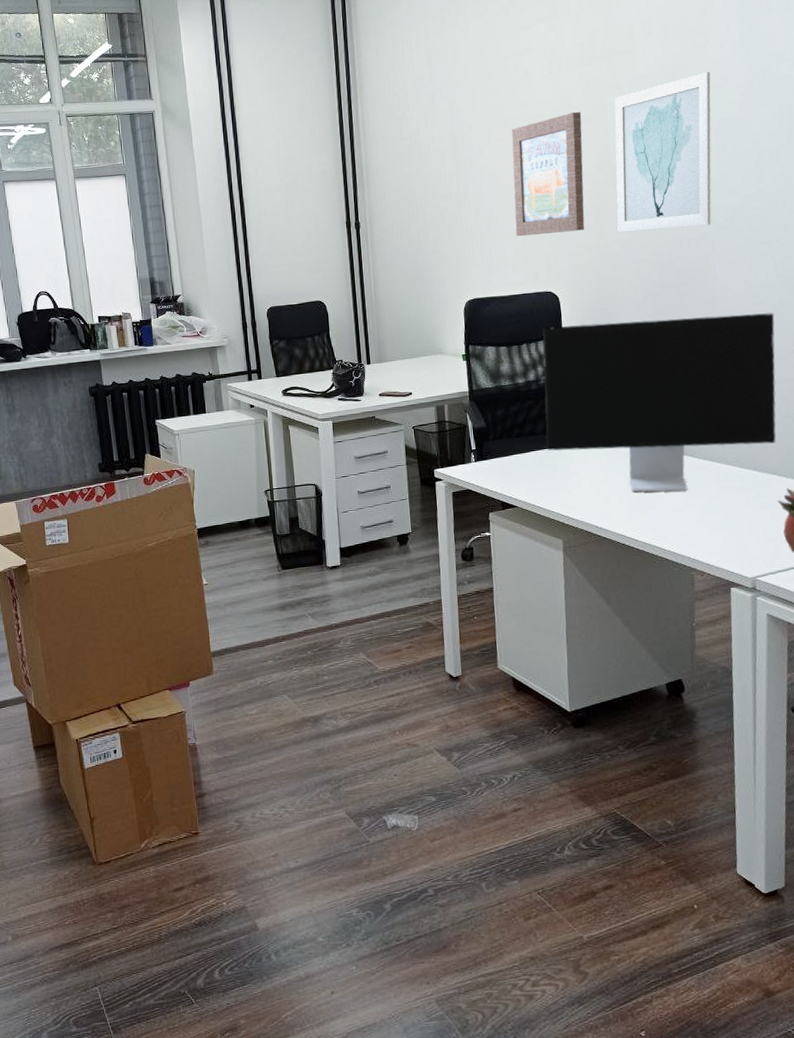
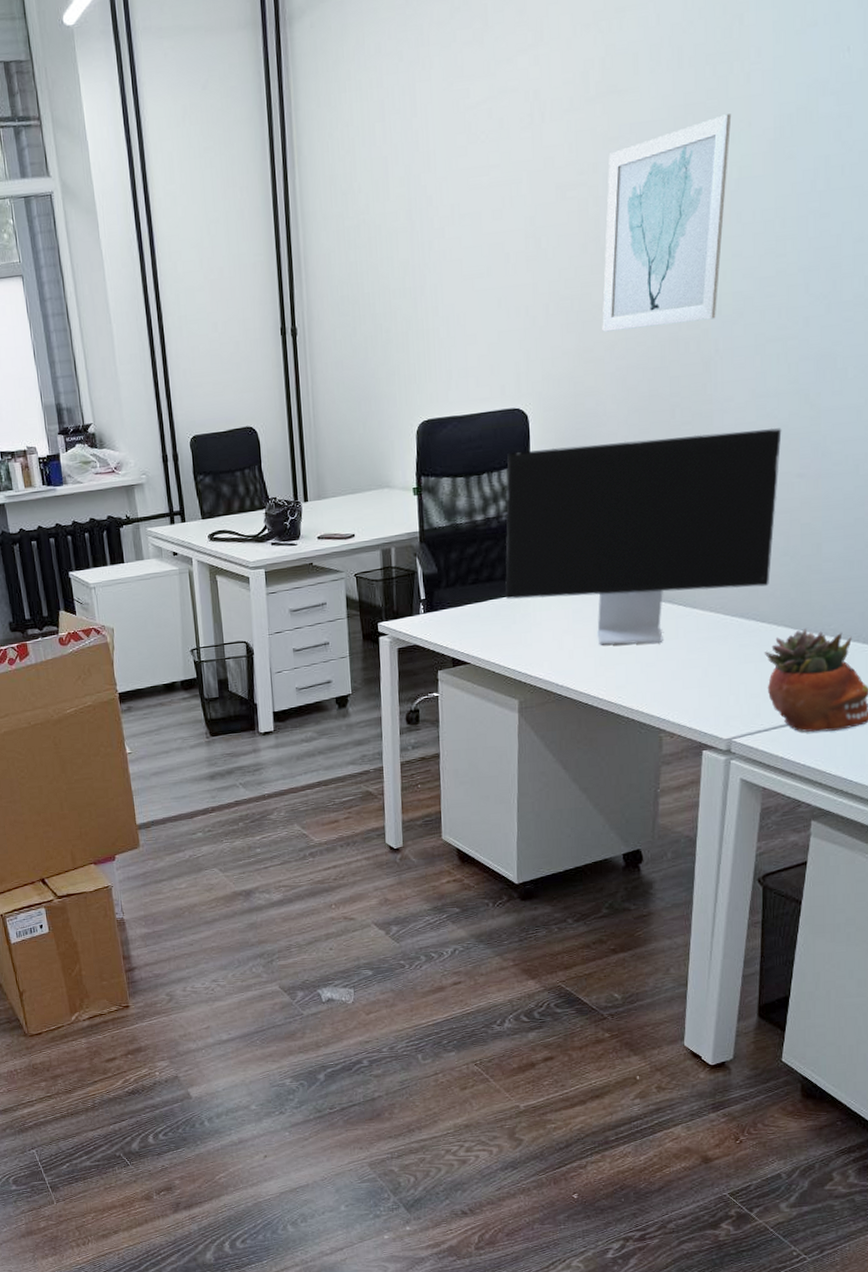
wall art: present [511,112,585,237] -> none [480,174,567,341]

